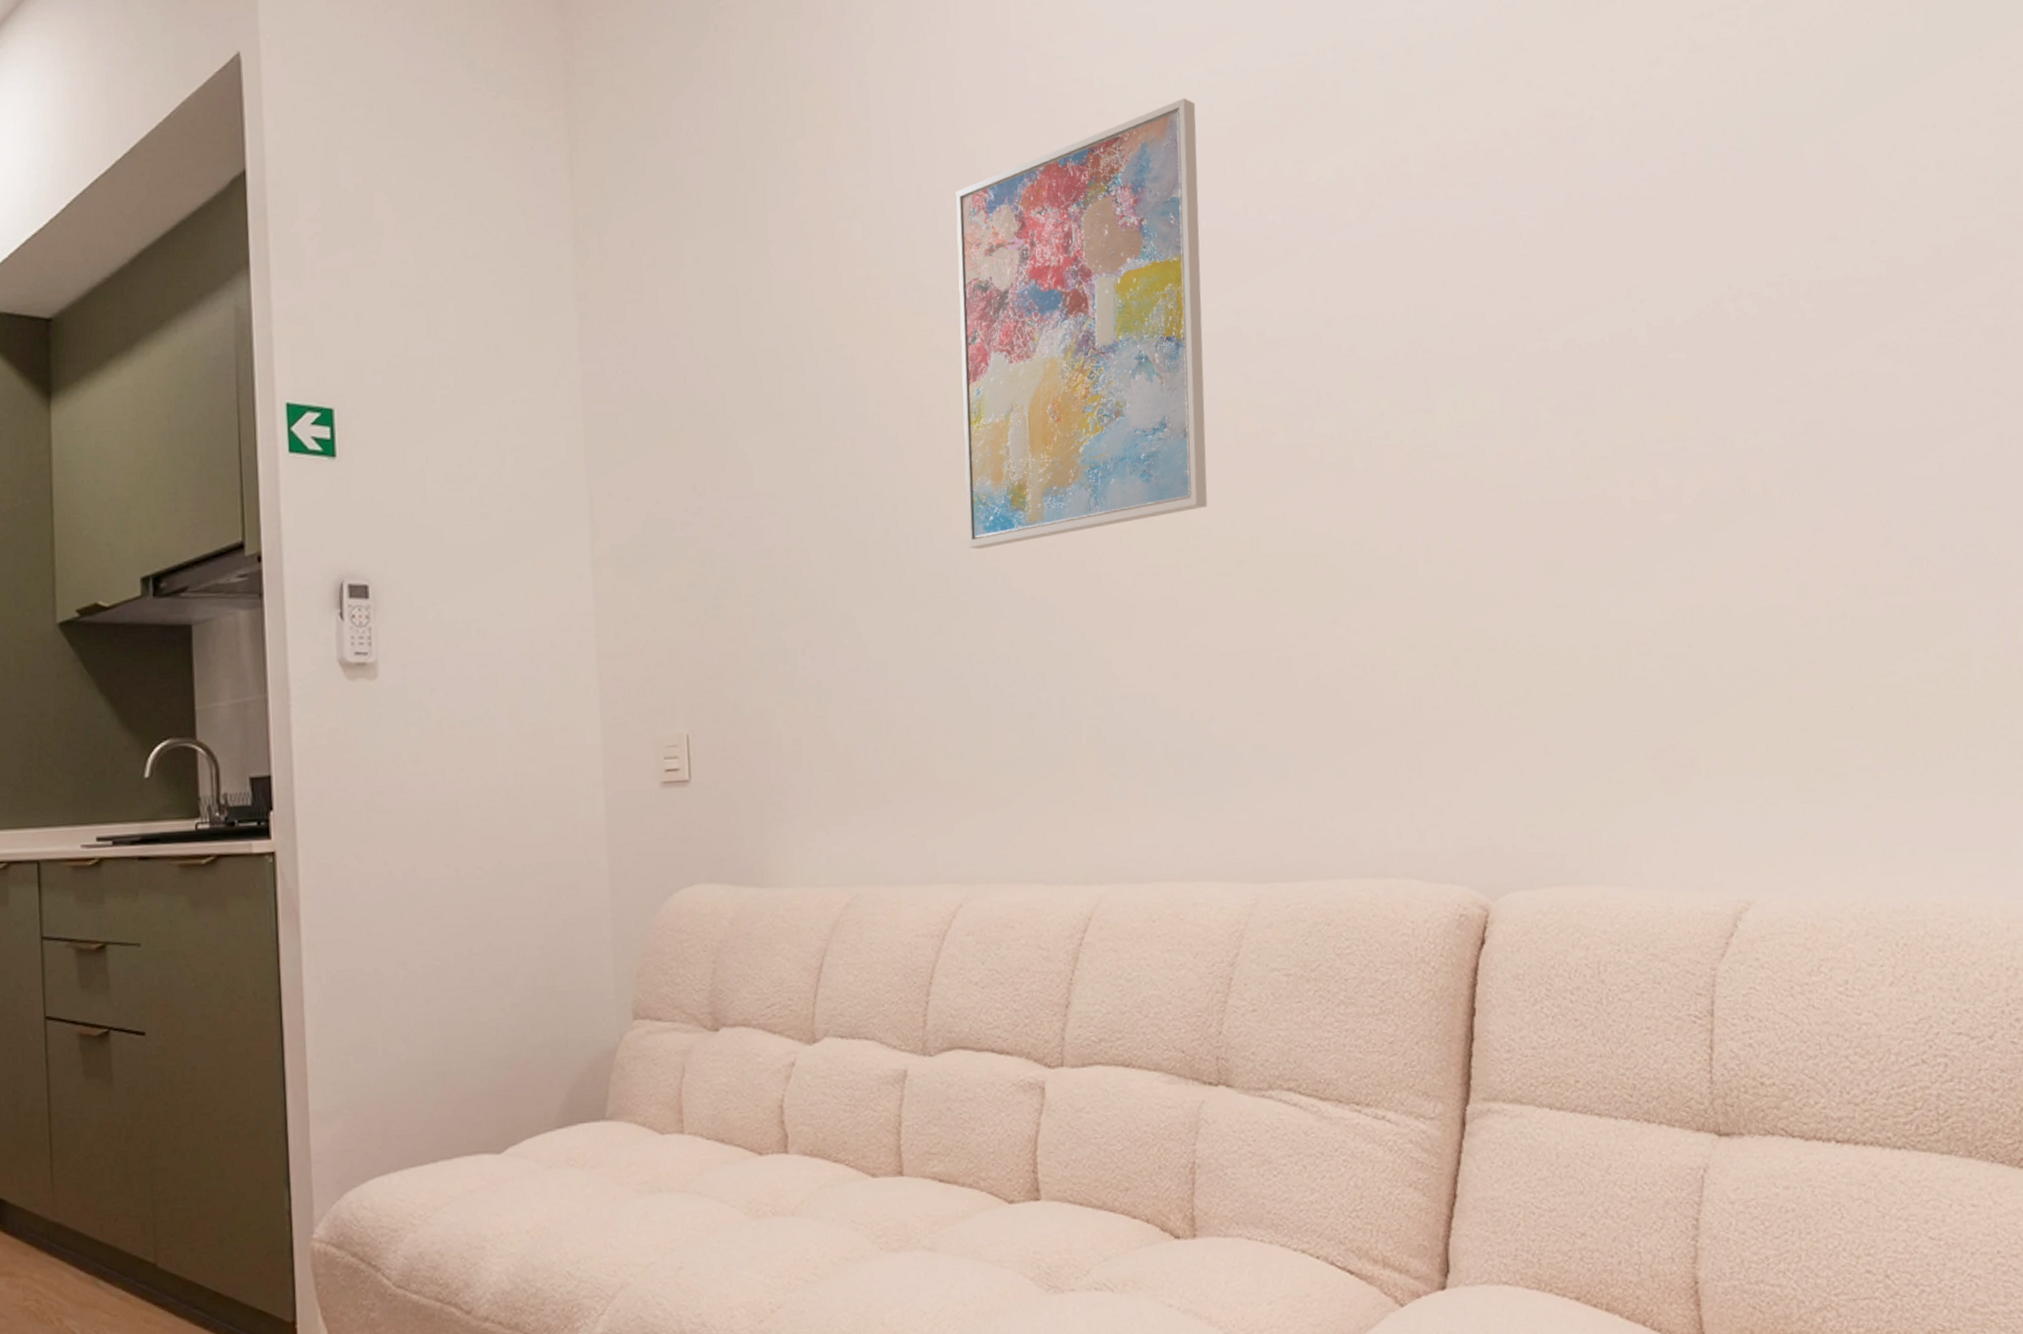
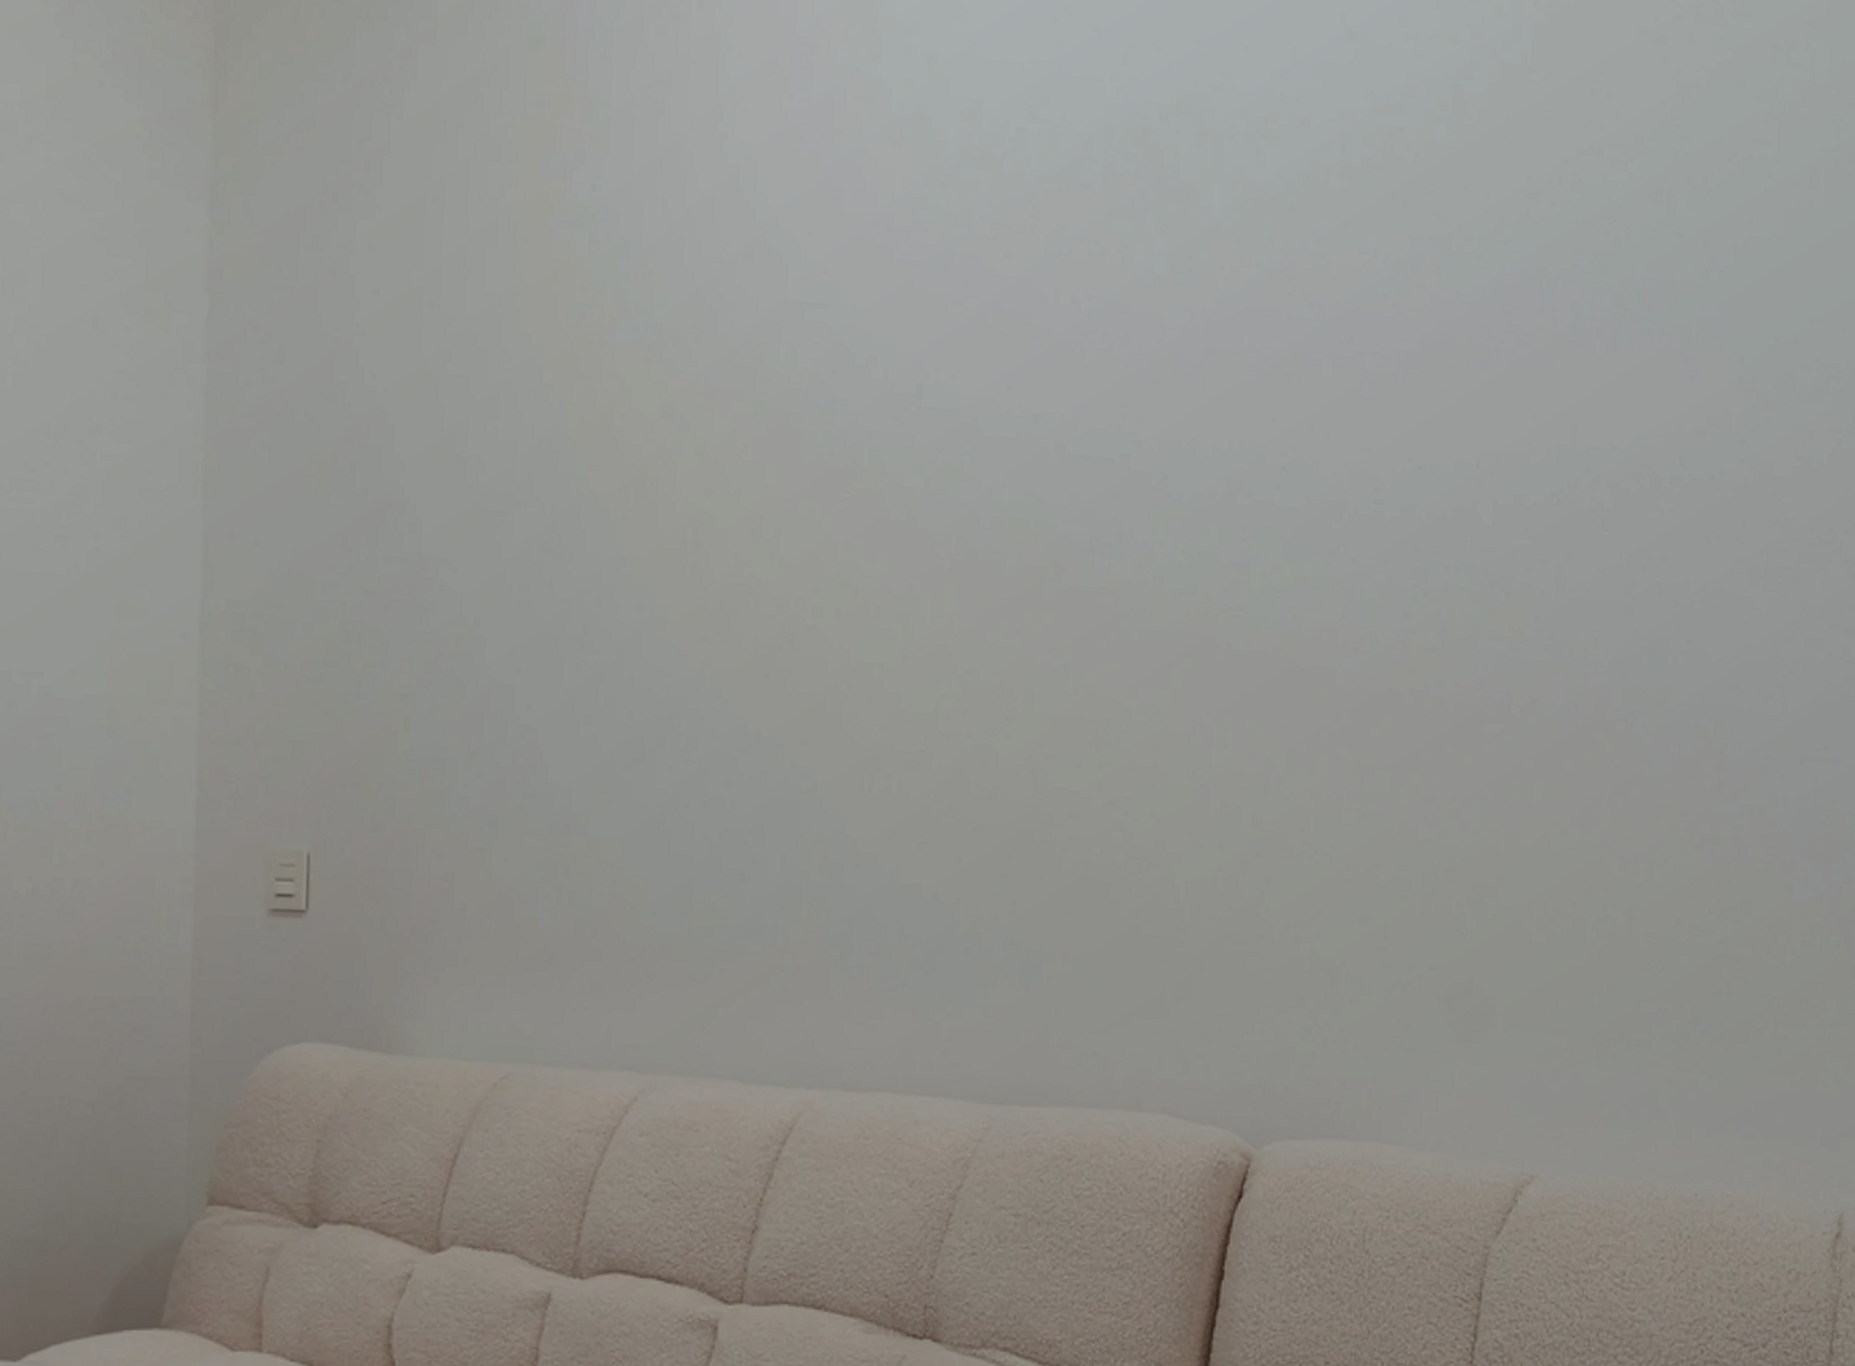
wall art: present [956,98,1208,550] -> none [685,145,1010,665]

